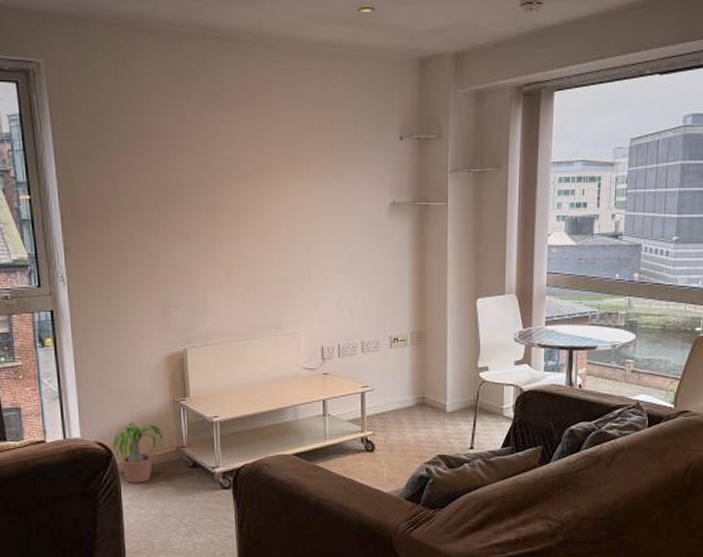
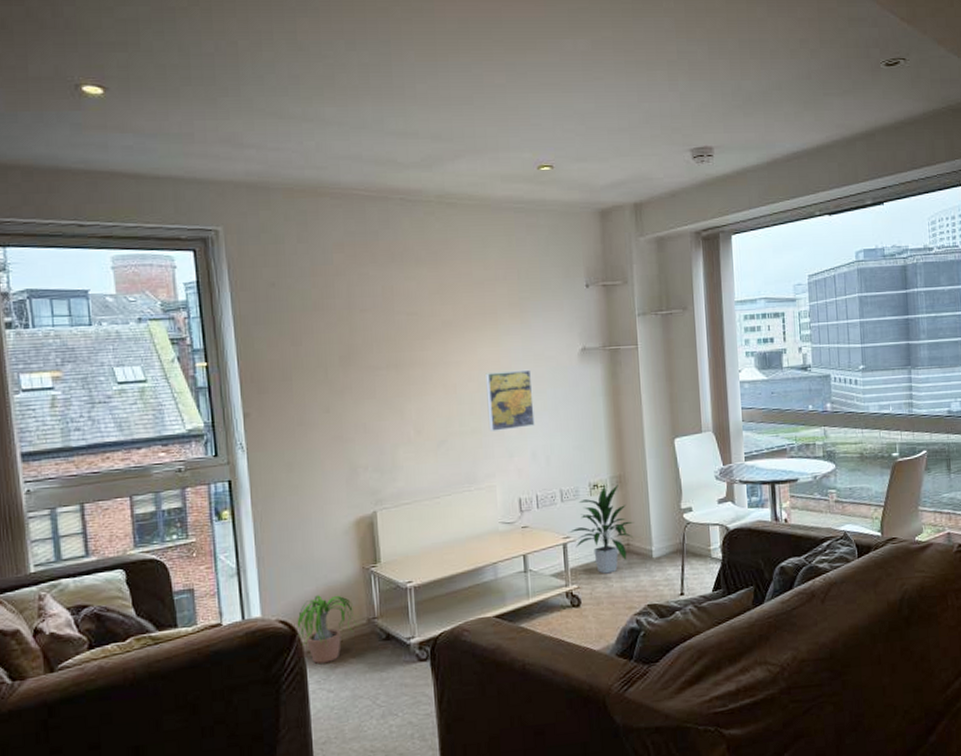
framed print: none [295,221,341,280] -> present [485,369,535,431]
indoor plant: none [368,340,431,423] -> present [569,485,634,574]

